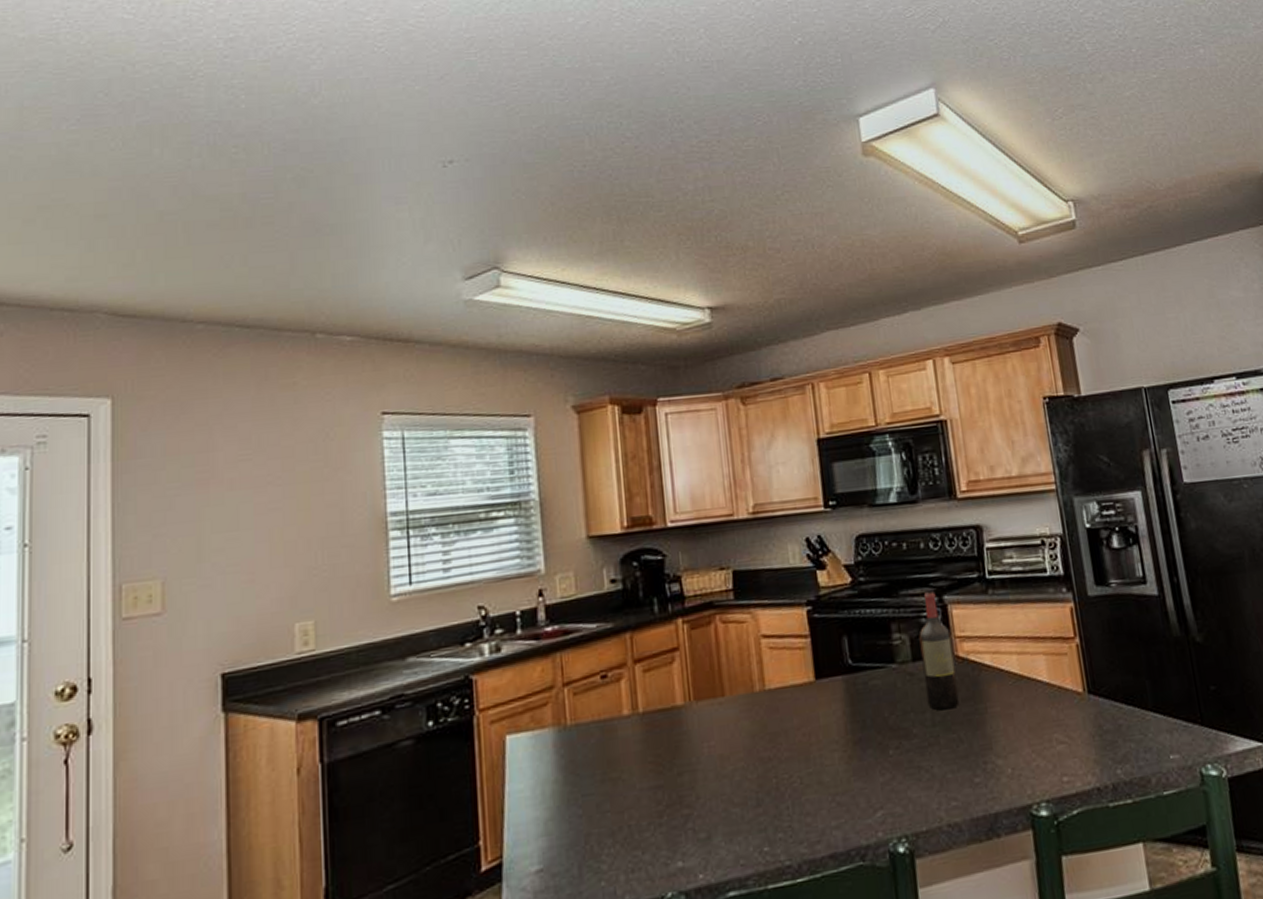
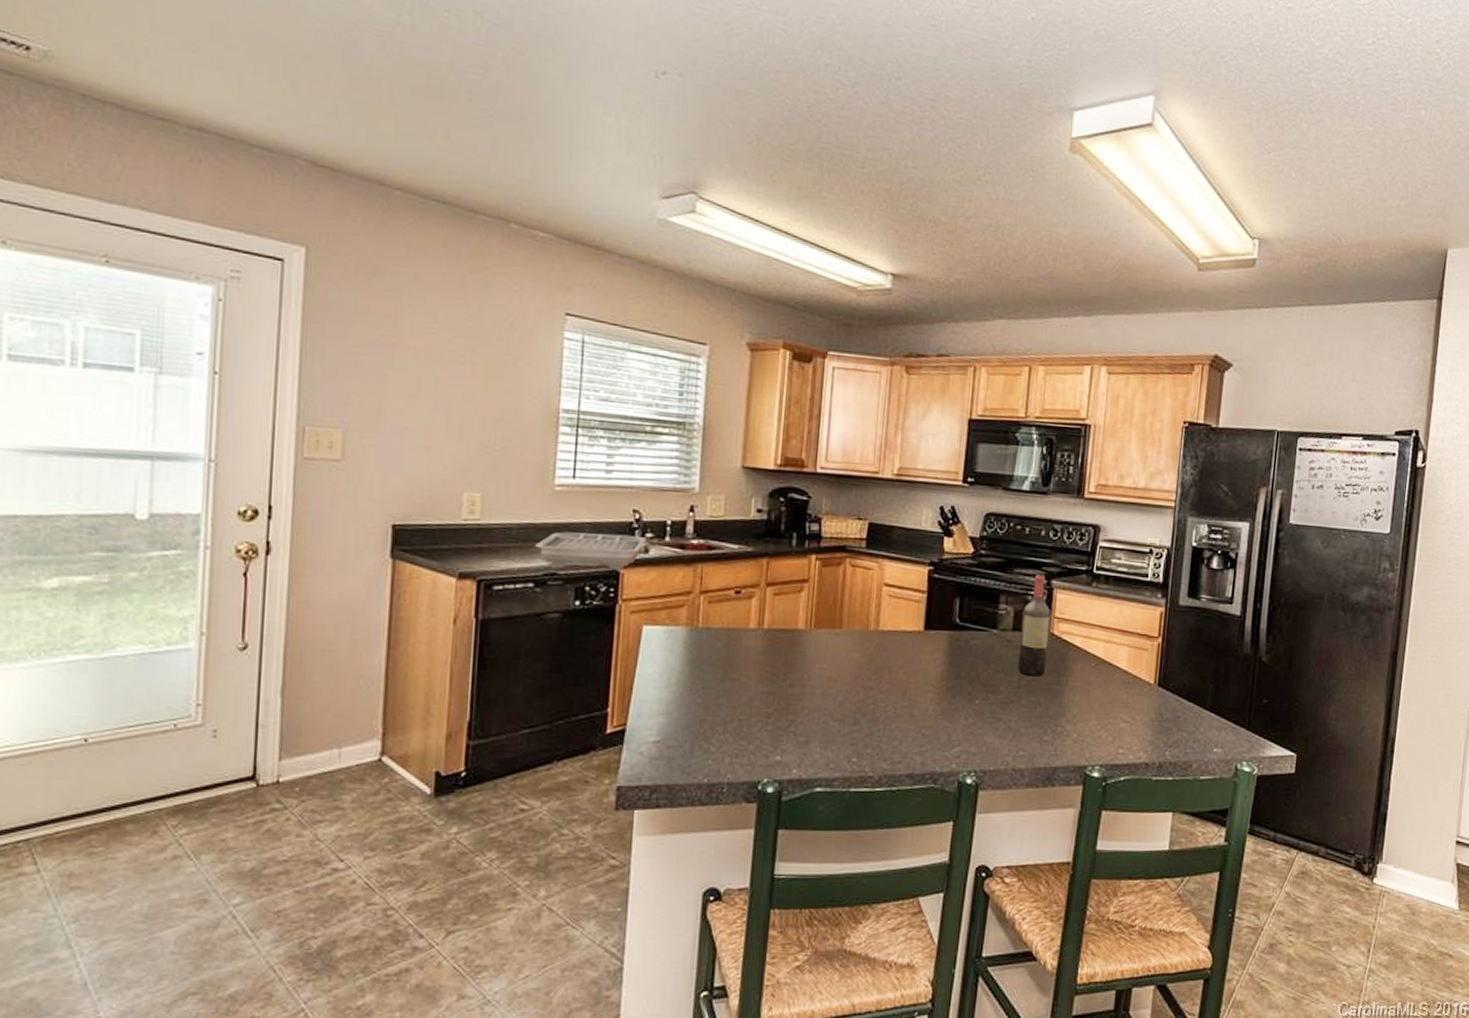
dish rack: none [377,635,497,689] -> present [535,532,647,571]

